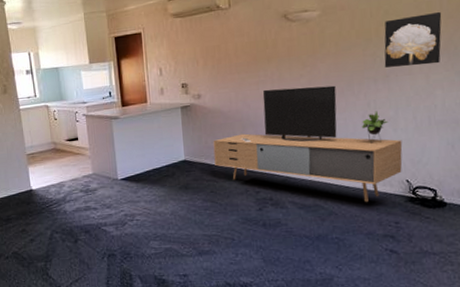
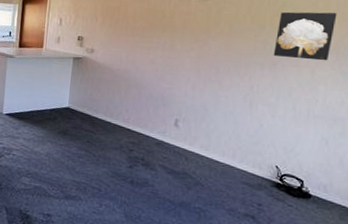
media console: present [213,85,403,202] -> none [95,55,278,179]

